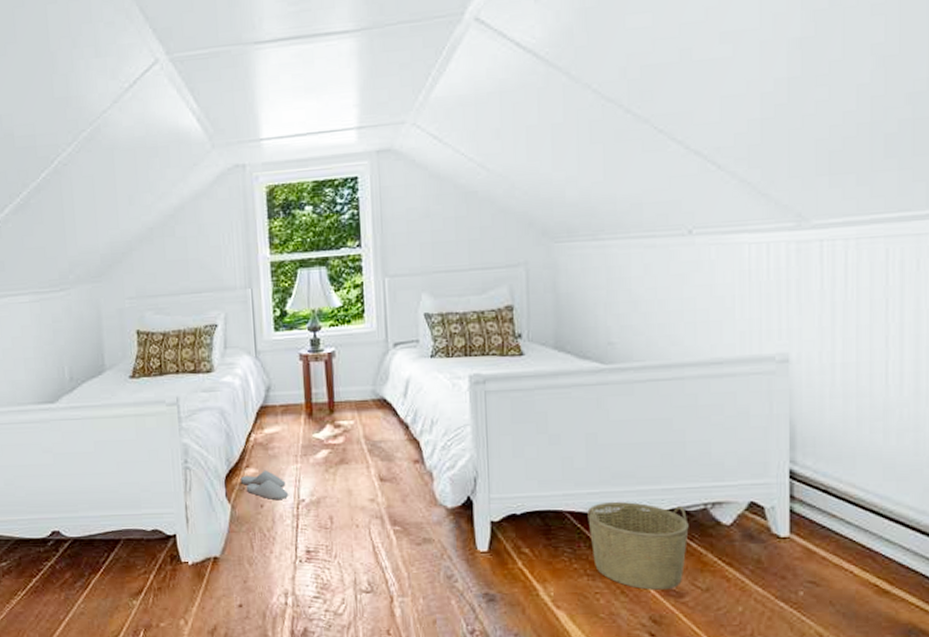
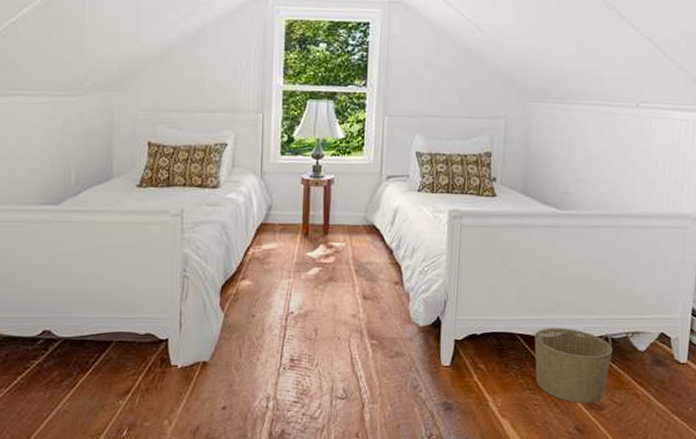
slippers: present [241,470,289,500] -> none [236,282,280,311]

